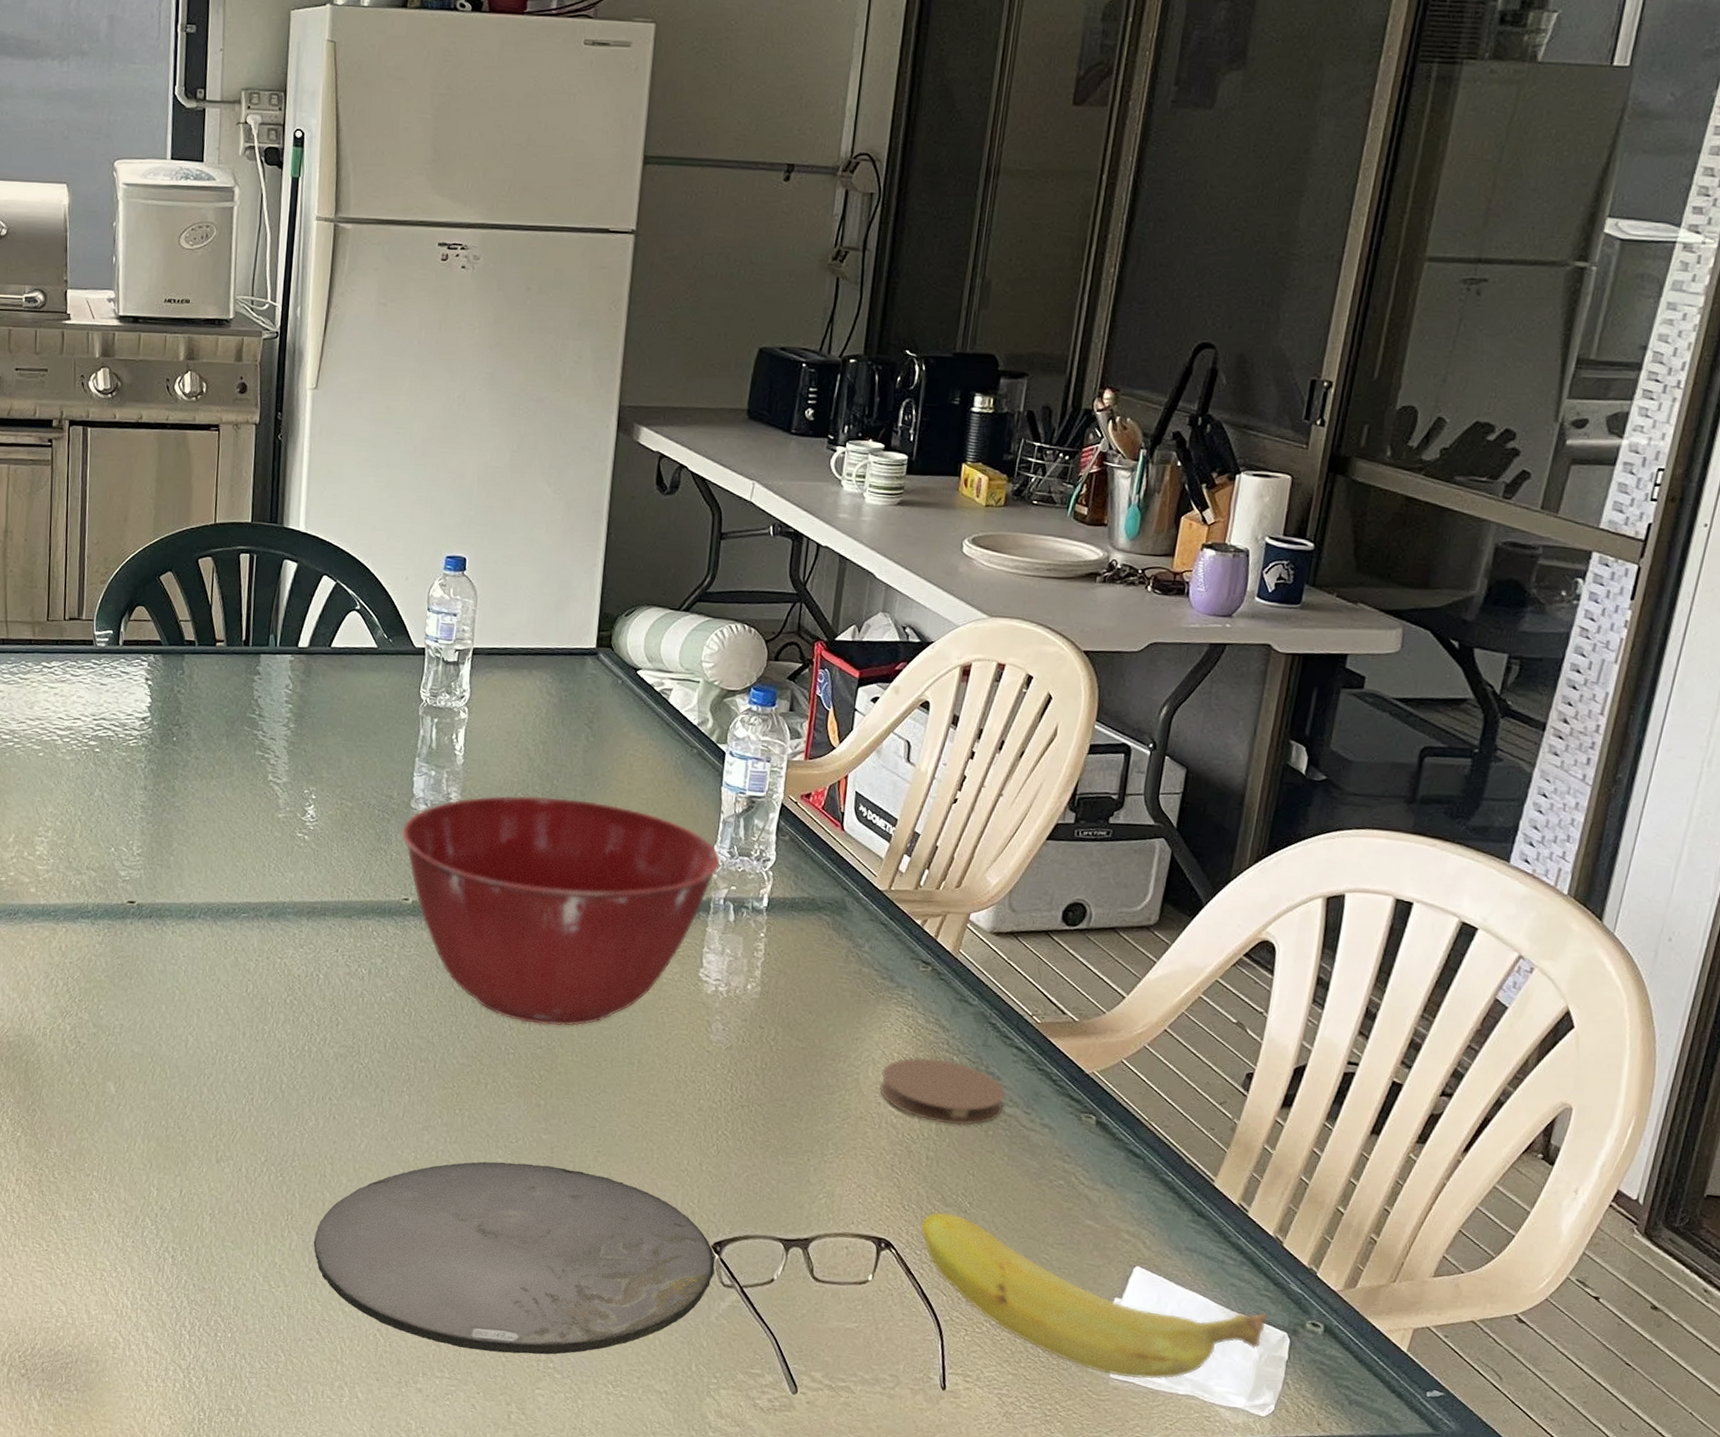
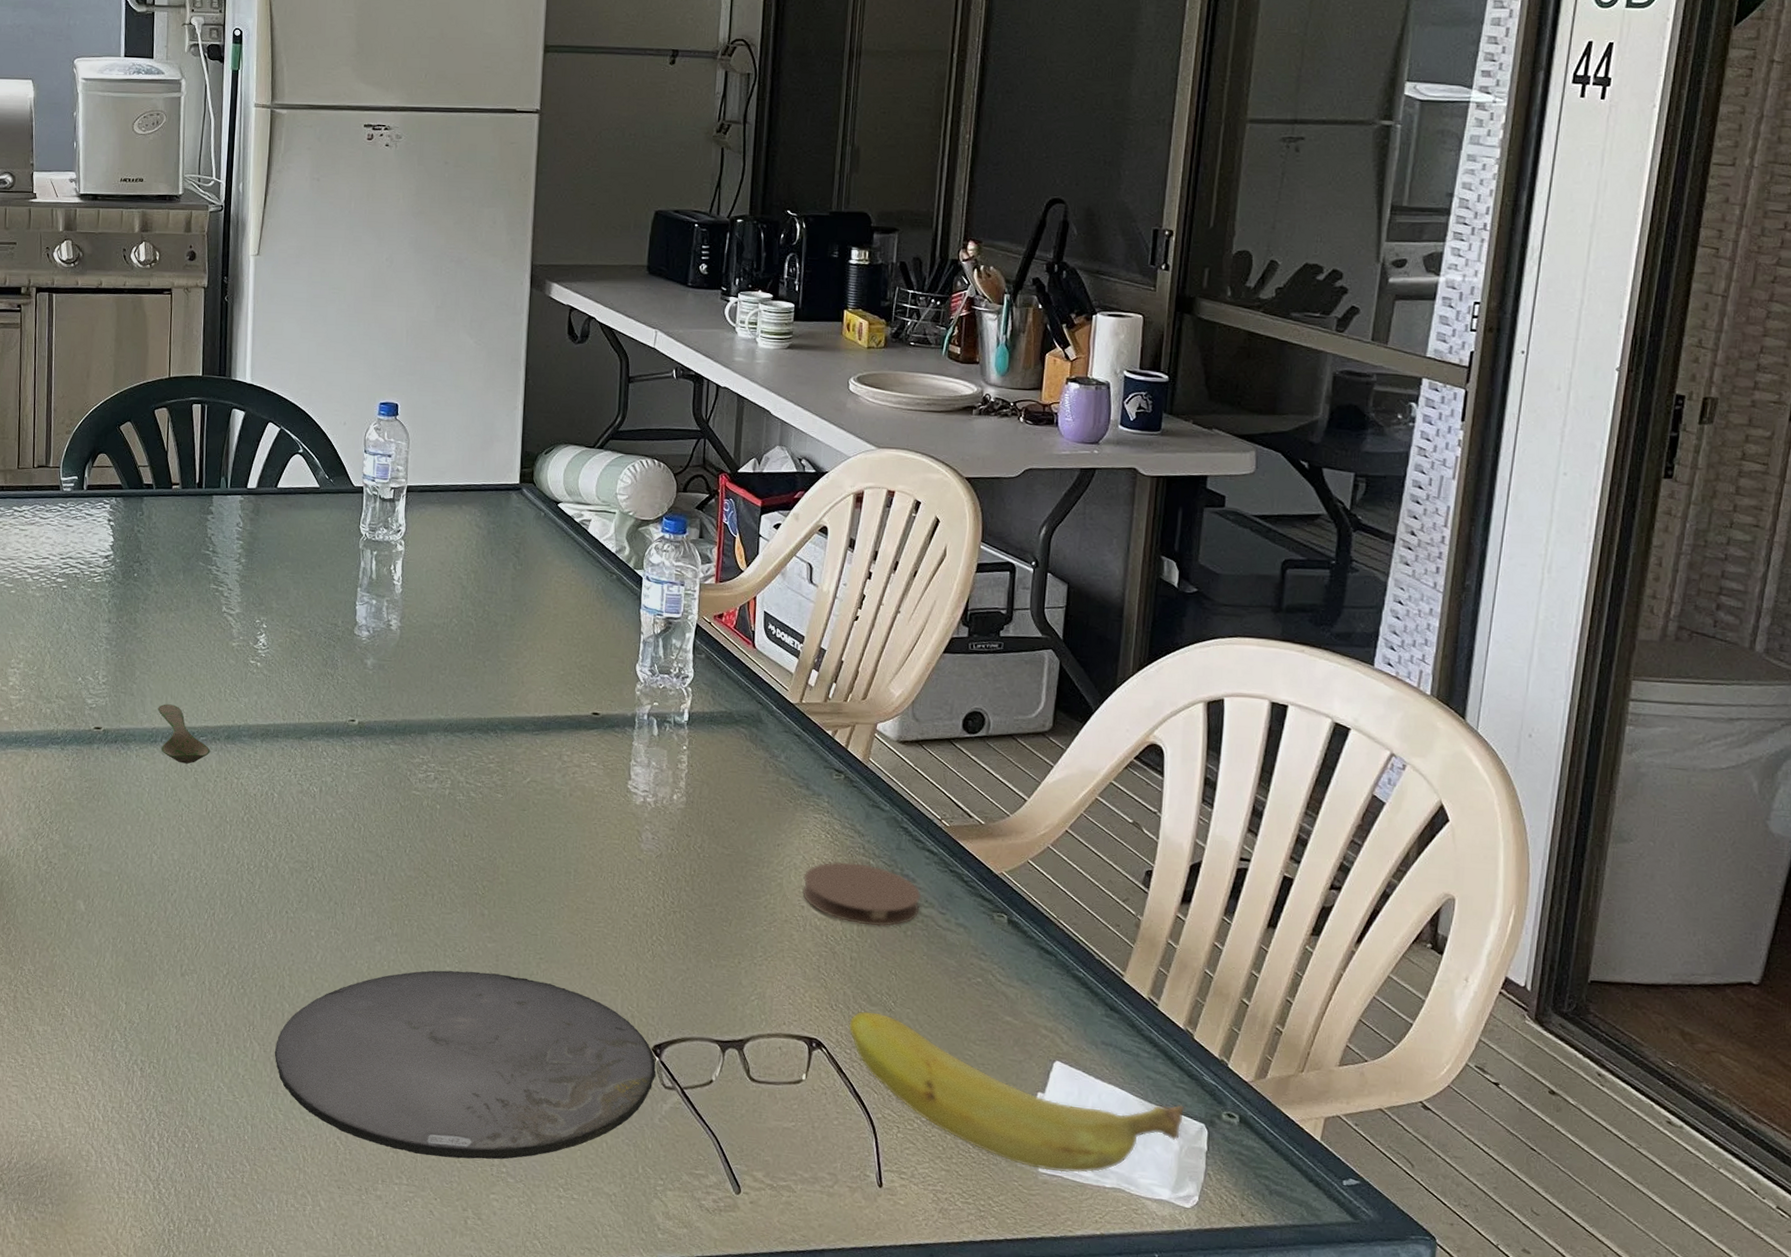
spoon: none [196,877,252,942] -> present [157,704,211,764]
mixing bowl: present [402,795,721,1026] -> none [347,621,643,838]

